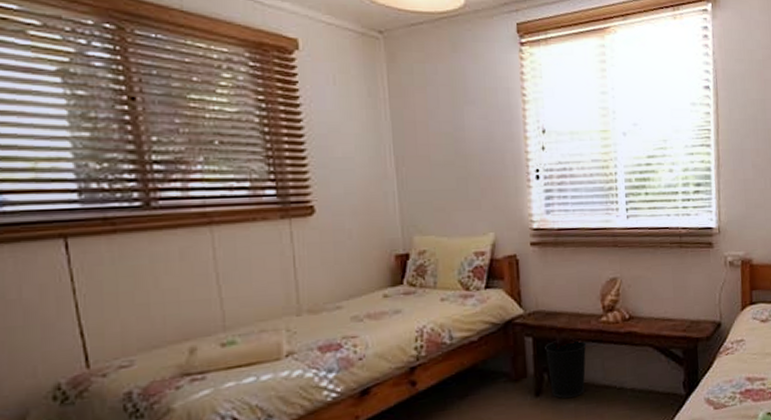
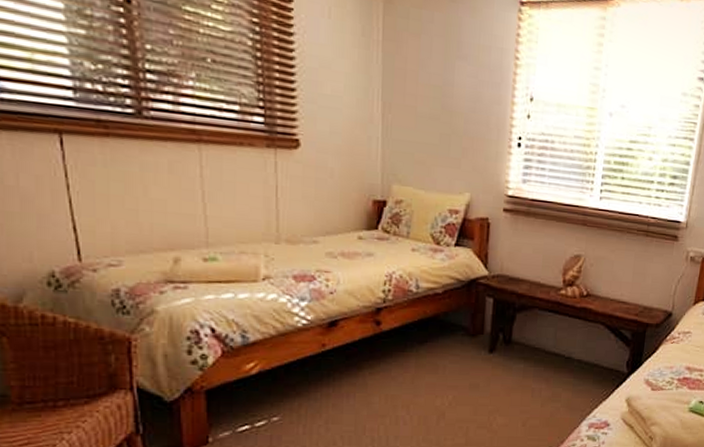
wastebasket: present [545,339,587,399] -> none [503,305,543,360]

